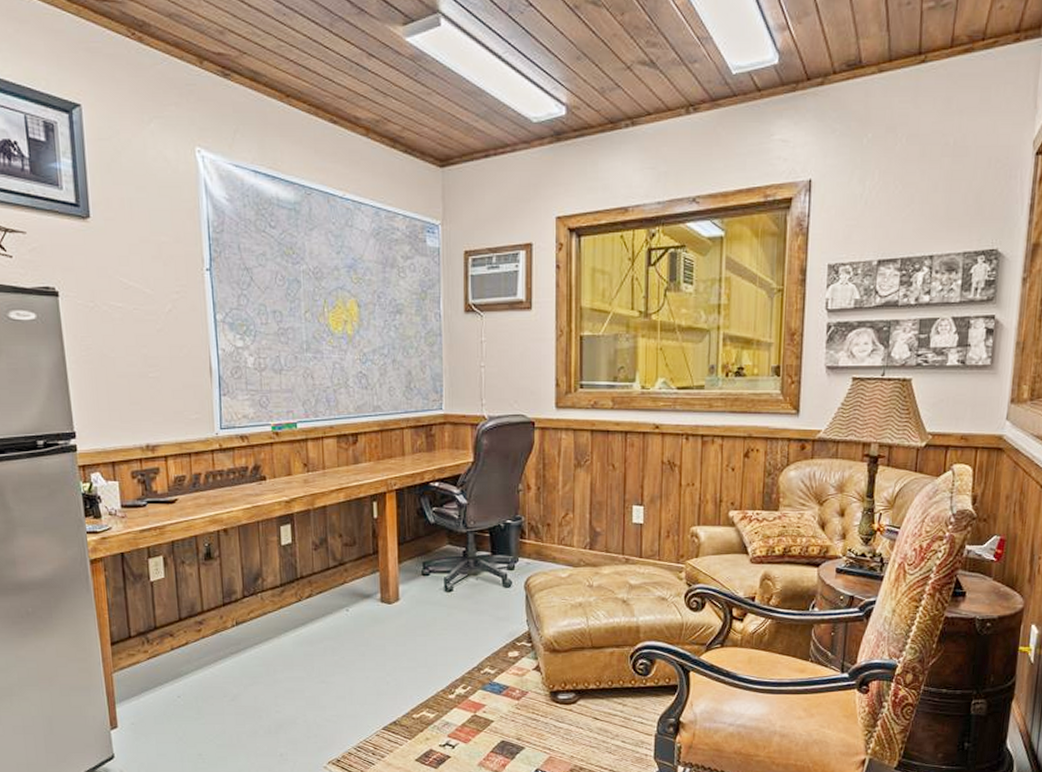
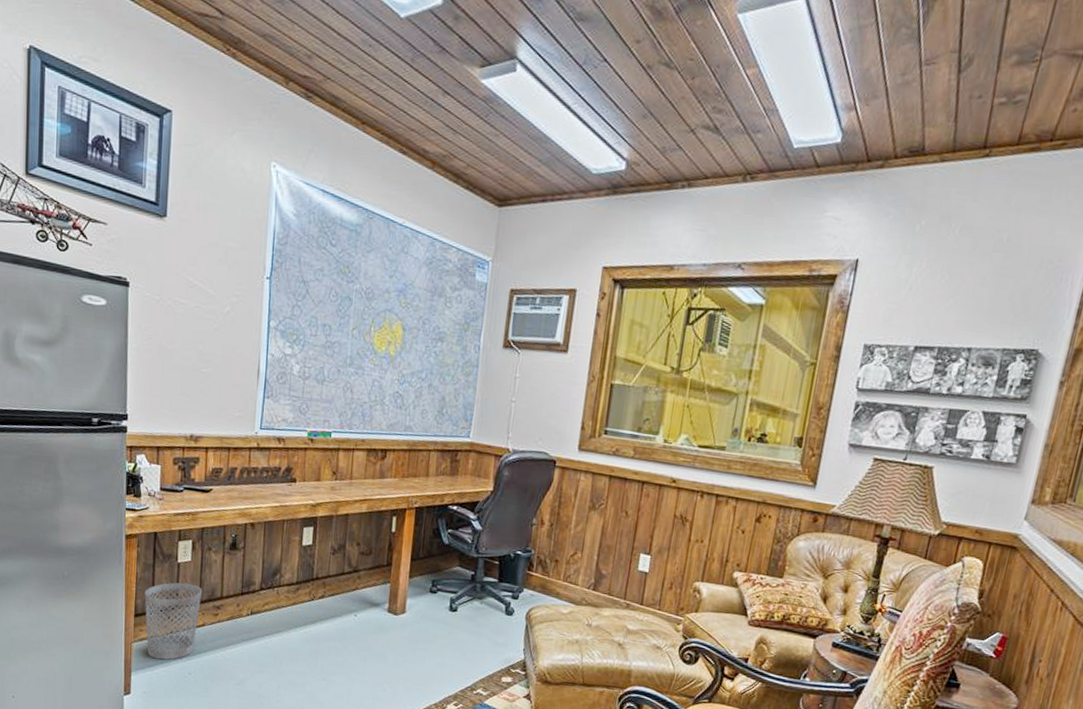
wastebasket: none [119,602,181,687] -> present [144,582,202,660]

